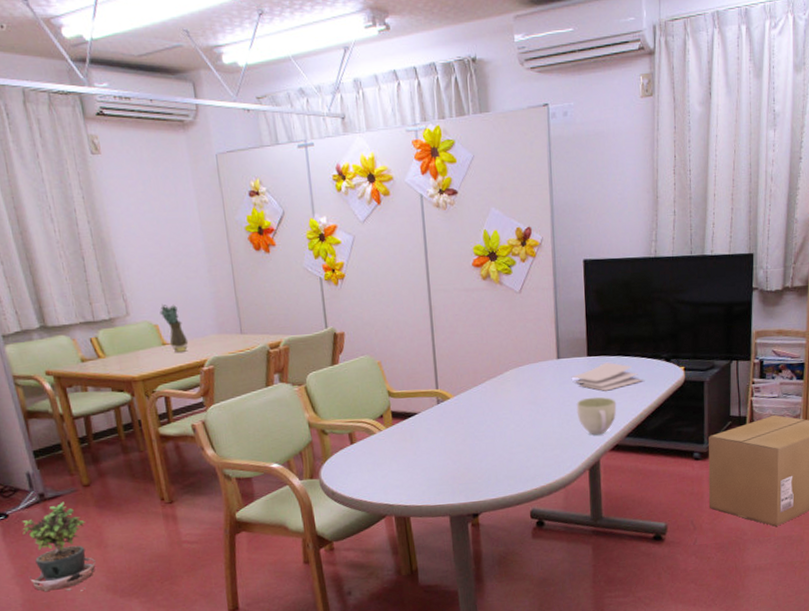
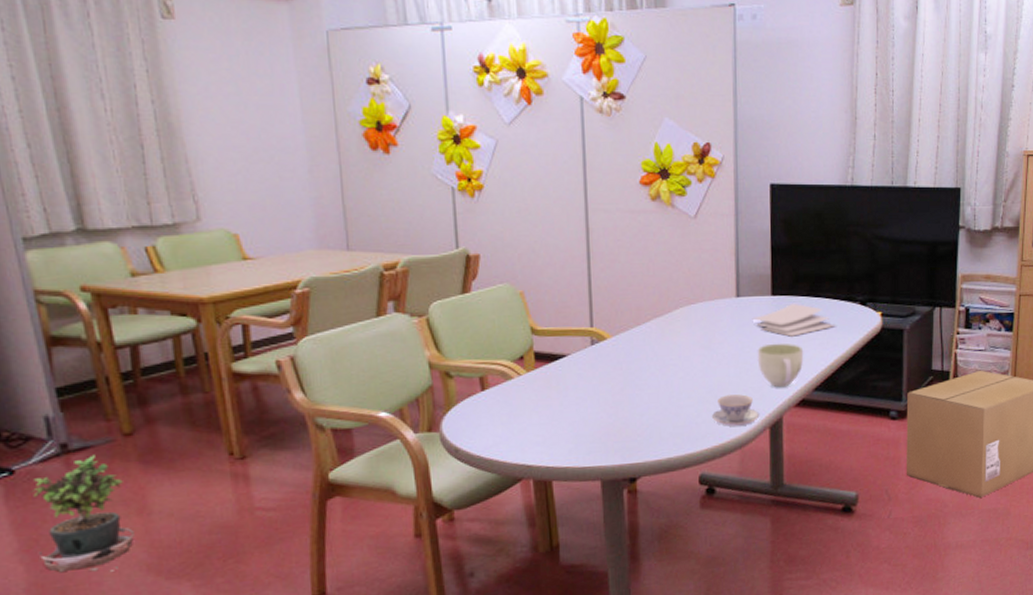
vase: present [160,303,189,352] -> none [241,208,278,270]
teacup: none [539,442,580,469] -> present [711,394,760,426]

